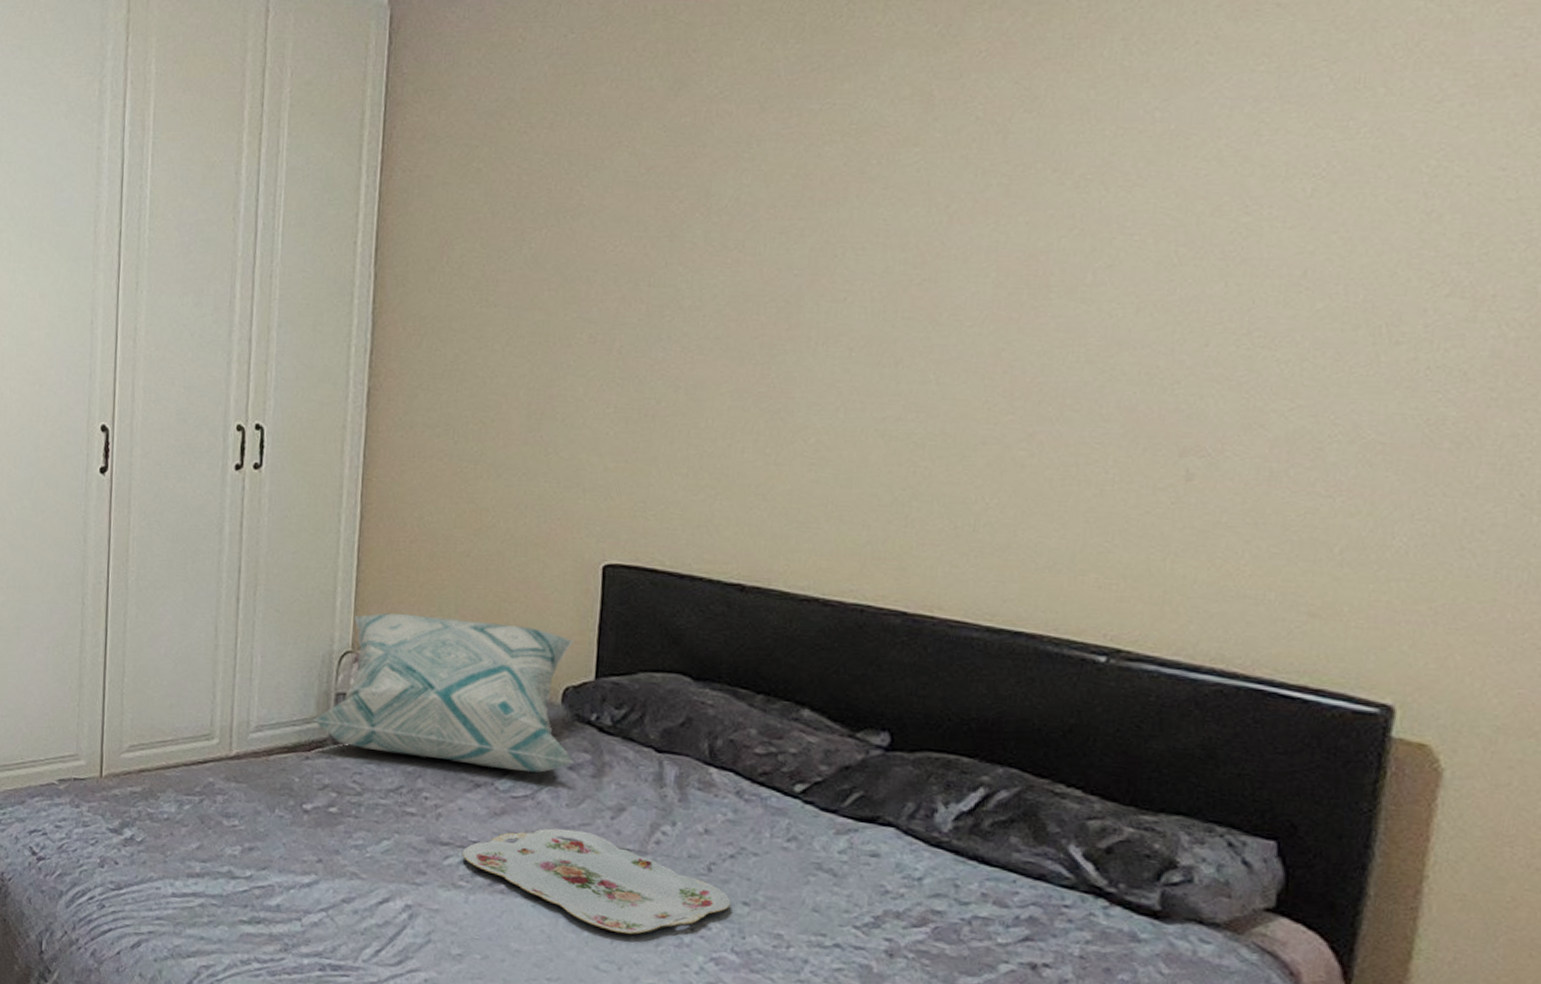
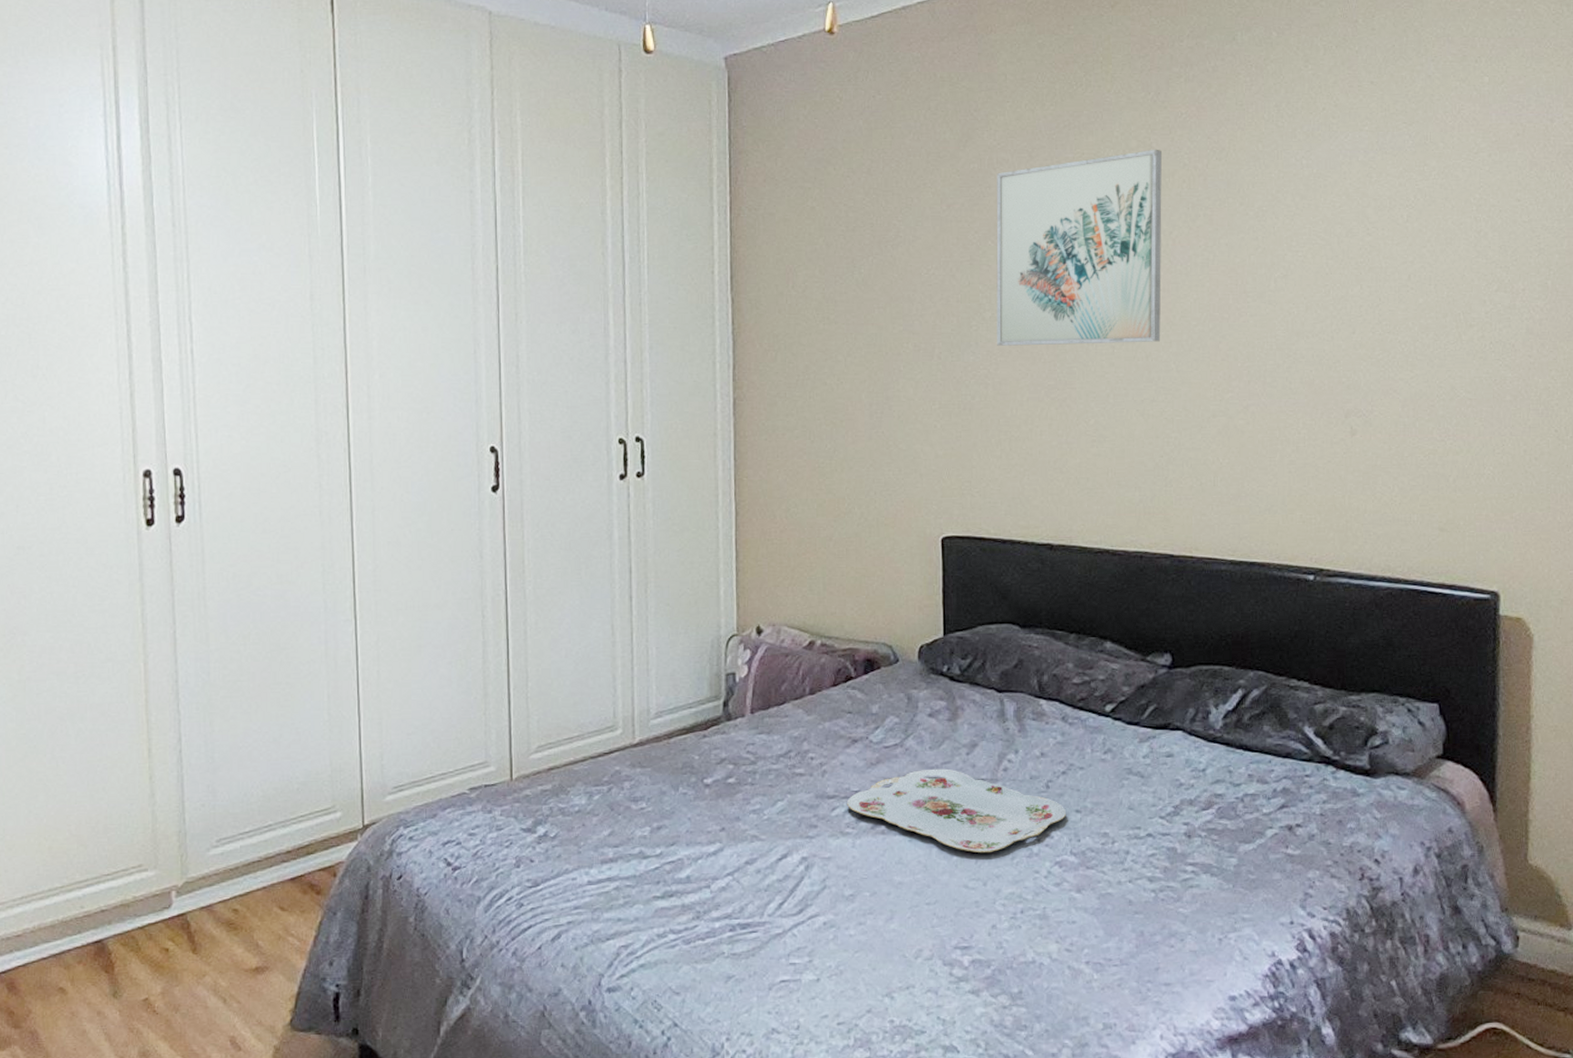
decorative pillow: present [311,613,575,773] -> none [706,595,933,724]
wall art: none [695,98,946,346] -> present [996,149,1162,346]

